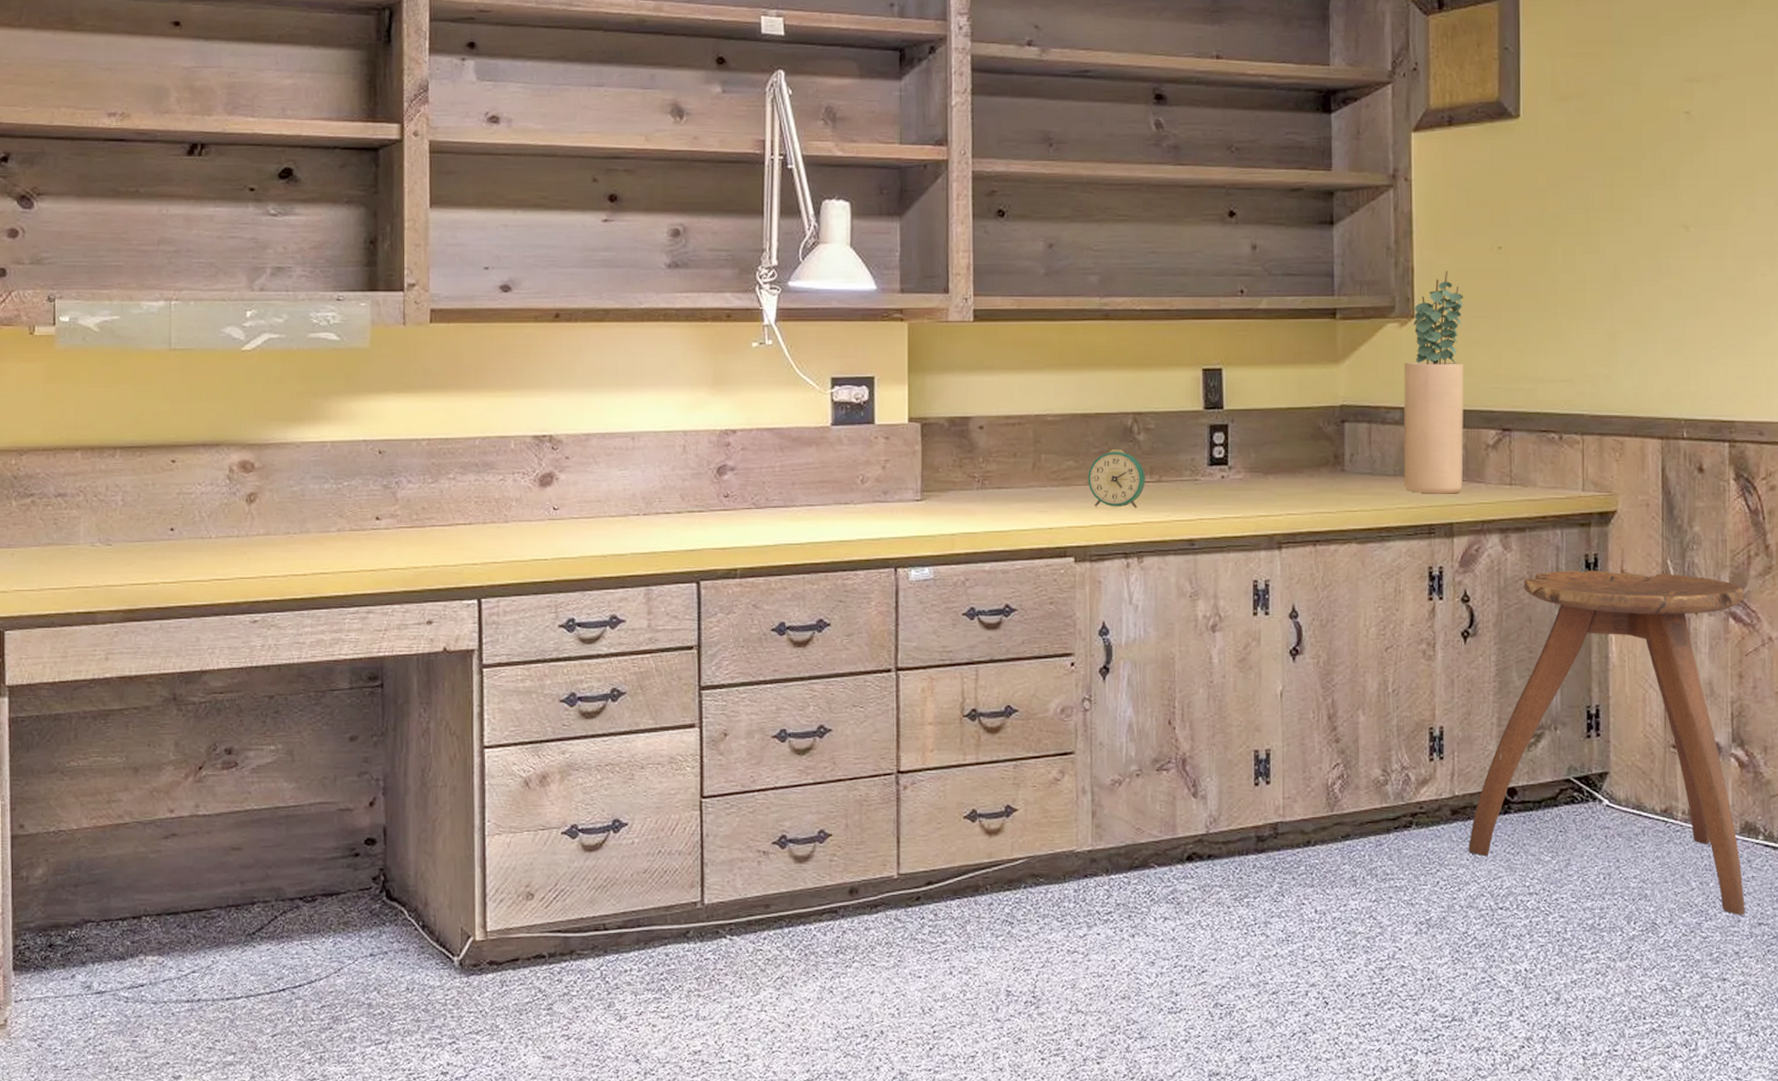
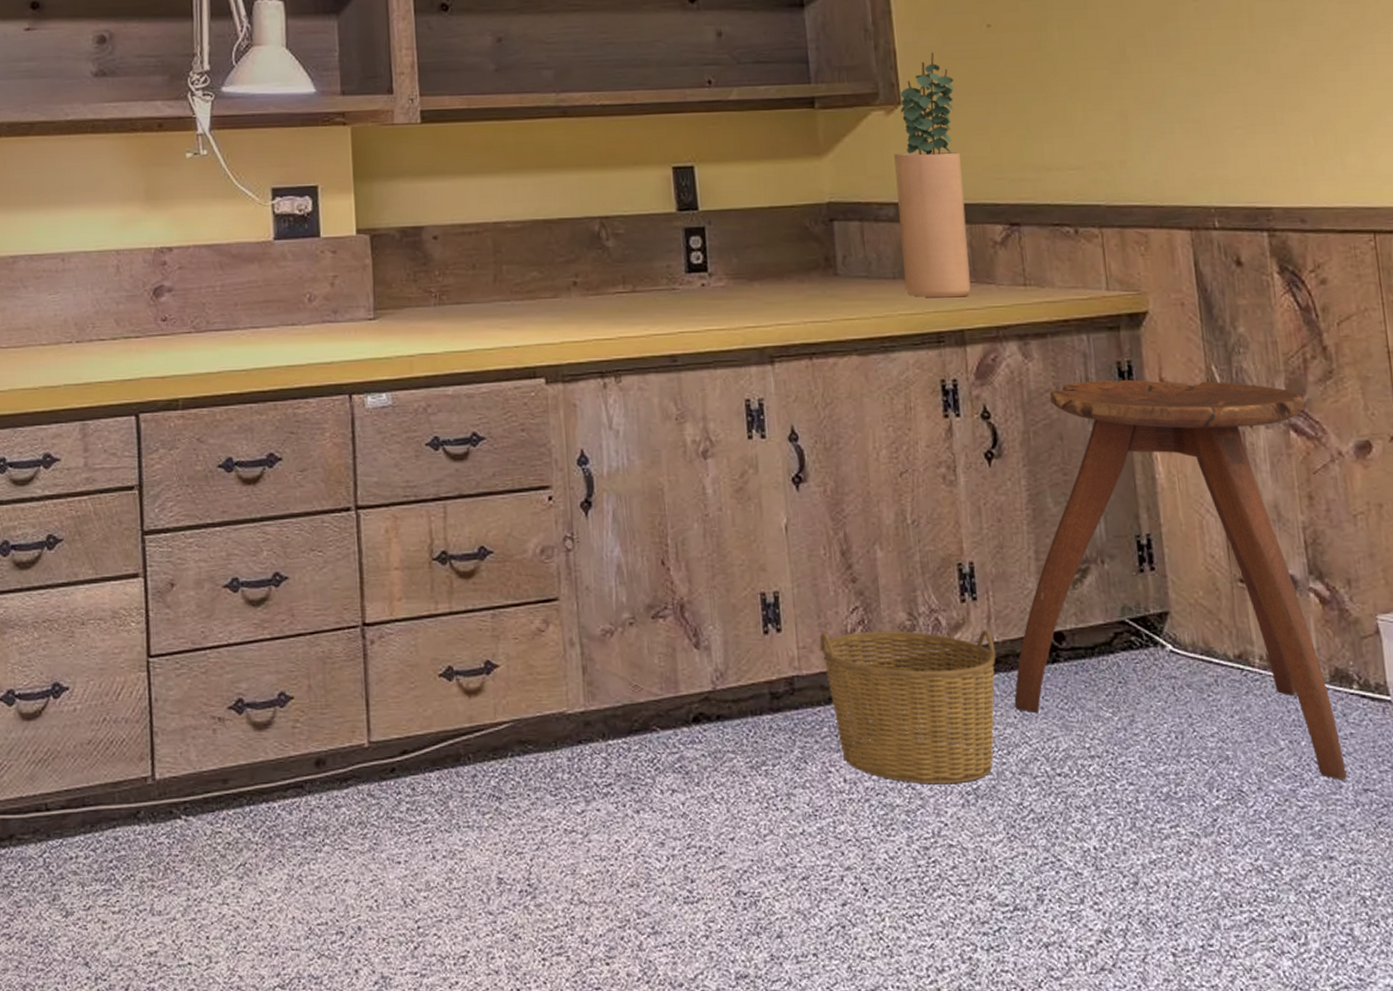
alarm clock: present [1088,448,1145,509] -> none [554,256,618,323]
basket: none [1303,784,1456,915] -> present [819,629,996,784]

